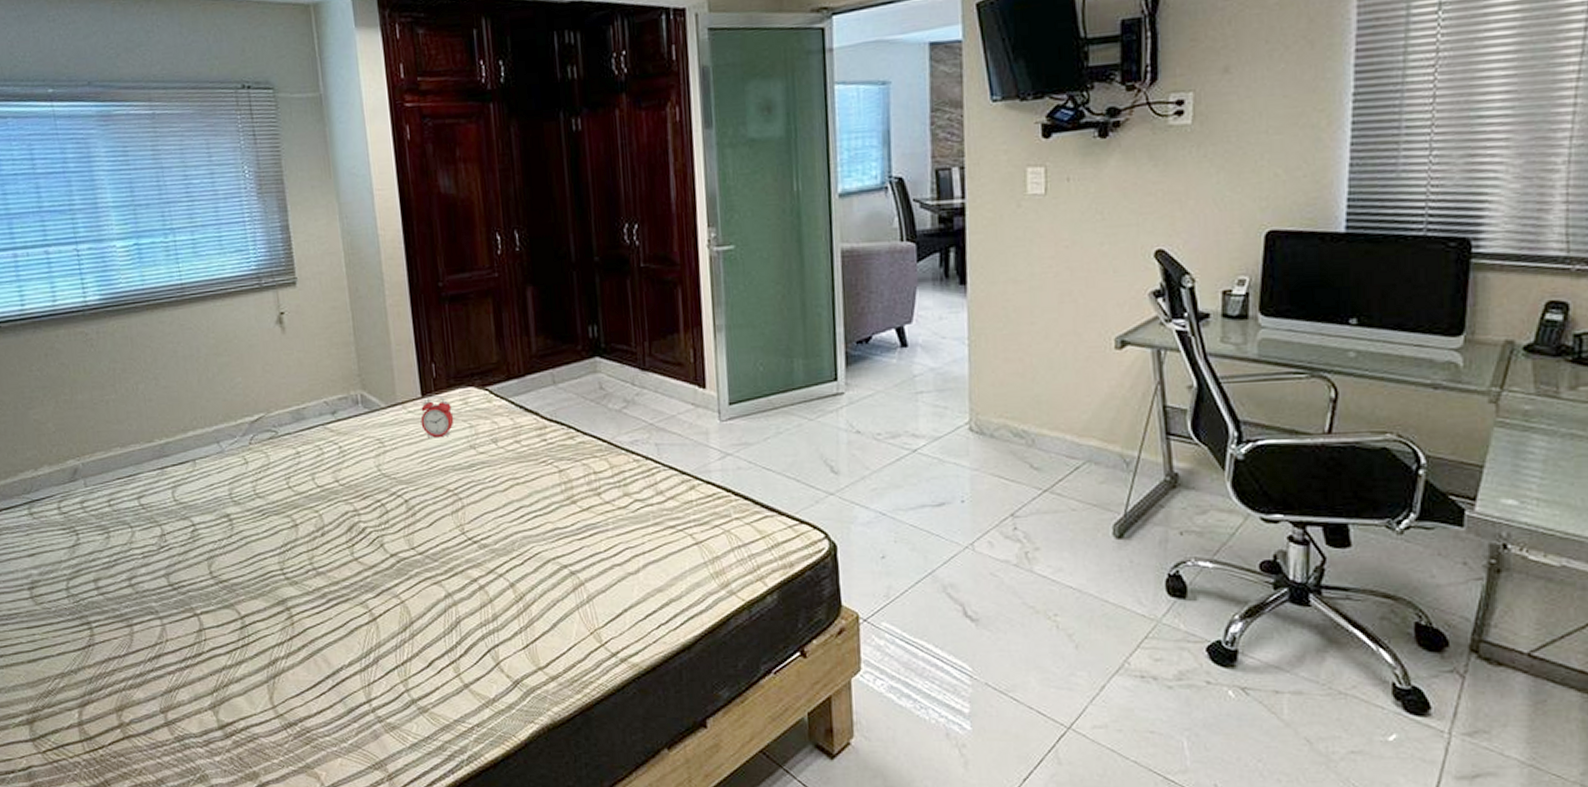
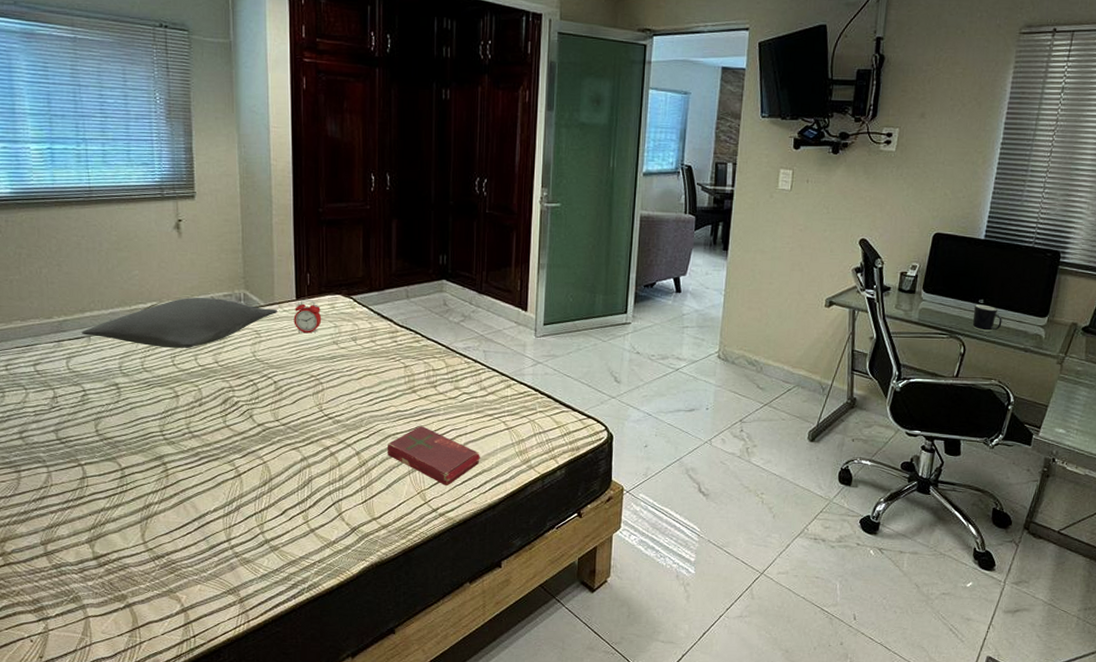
pillow: none [186,403,401,468] -> present [82,297,277,349]
book: none [548,546,665,623] -> present [388,426,480,486]
mug: none [1342,325,1391,365] -> present [972,304,1002,332]

